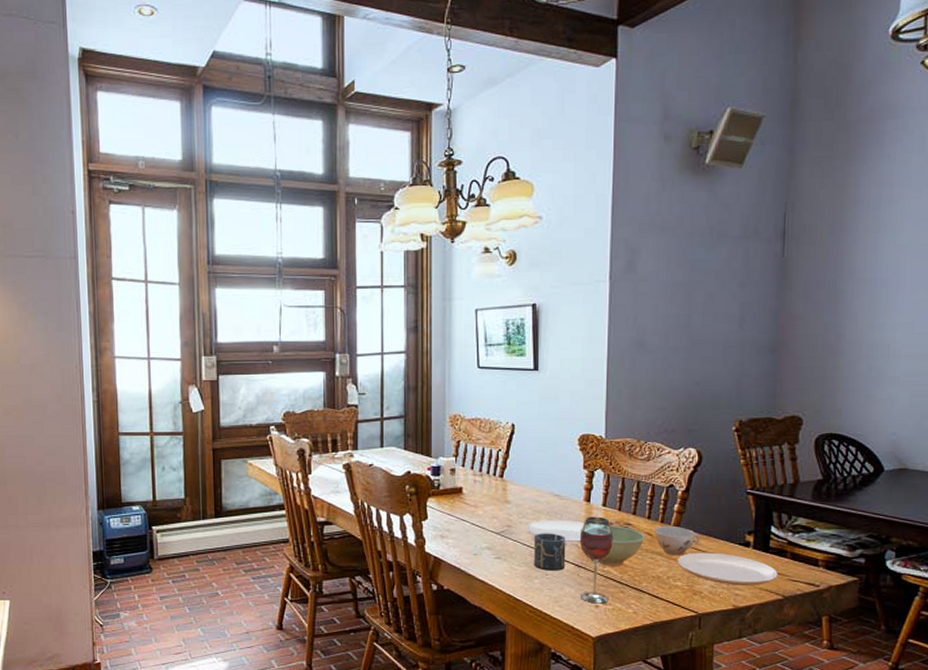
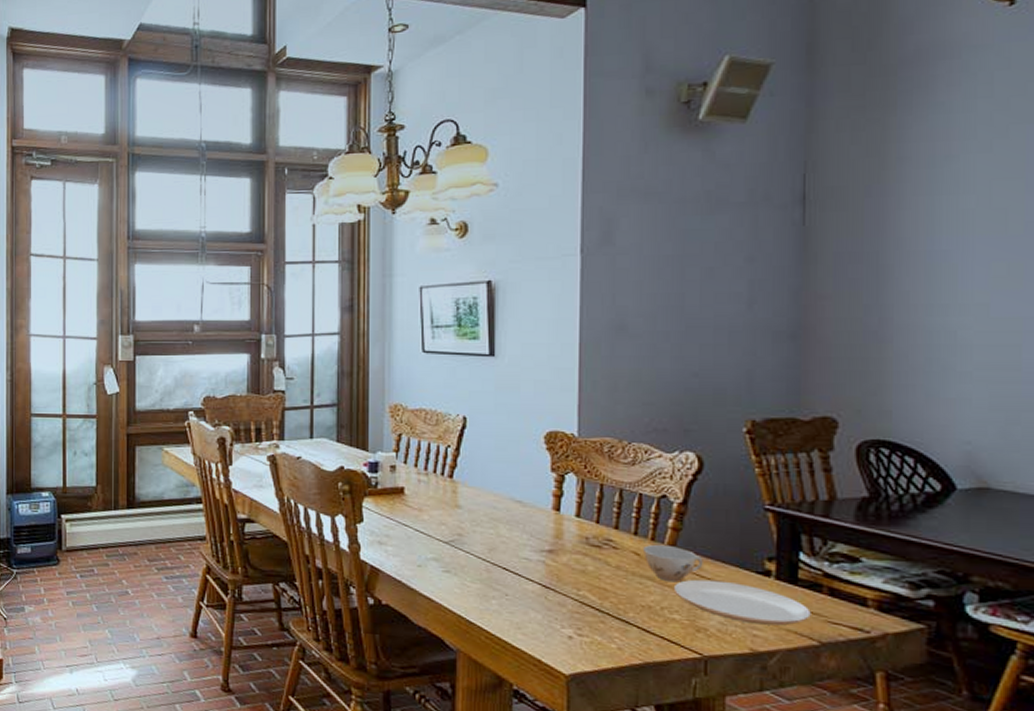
plate: present [527,519,585,543] -> none [482,529,554,559]
cup: present [534,533,566,571] -> none [491,545,530,591]
wineglass: present [579,516,614,604] -> none [547,528,590,635]
bowl: present [579,525,645,566] -> none [547,540,631,590]

